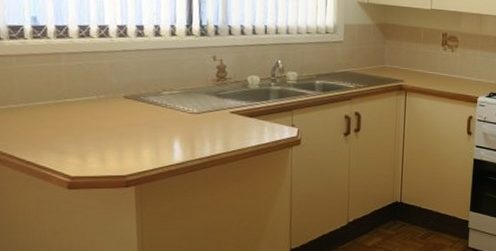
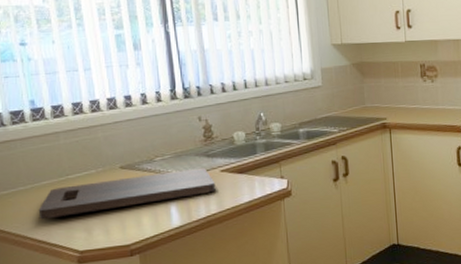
cutting board: none [29,106,224,141] -> present [38,167,216,220]

